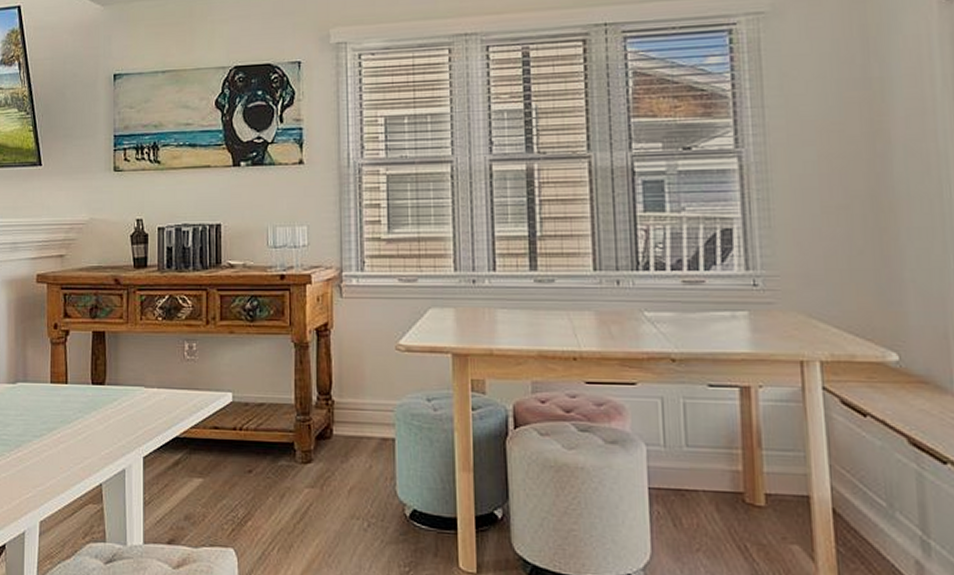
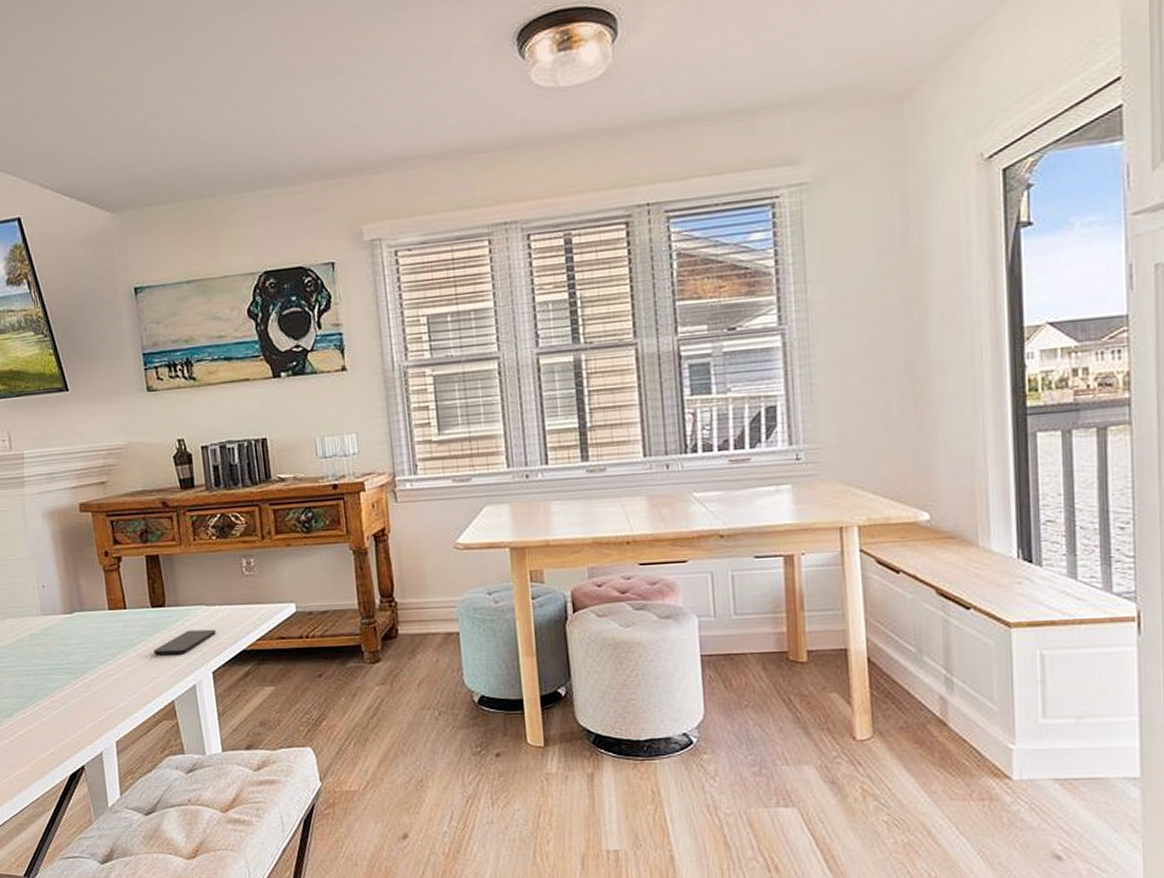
smartphone: none [89,411,151,436] -> present [154,629,216,655]

